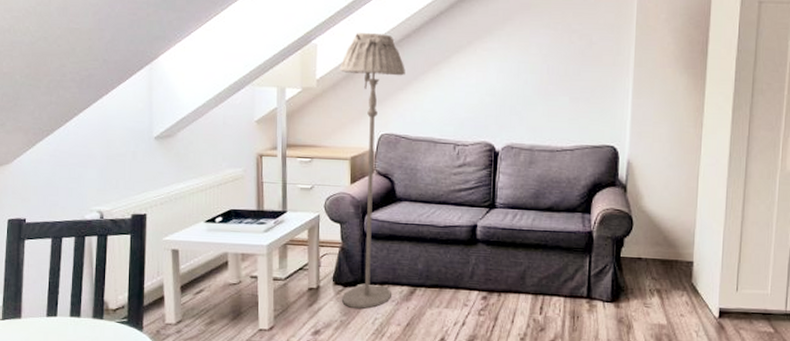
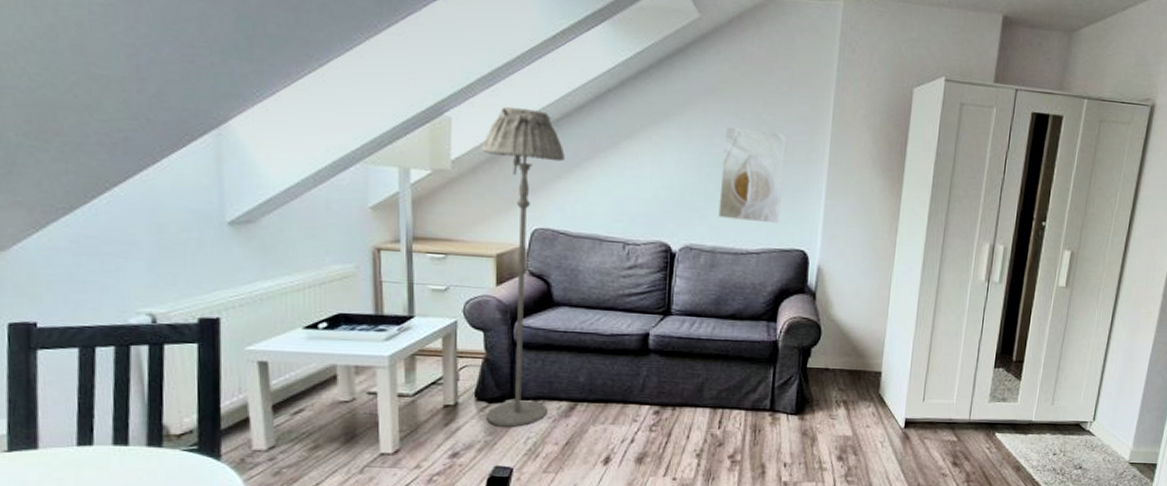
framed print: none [535,38,595,123] -> present [718,127,787,224]

